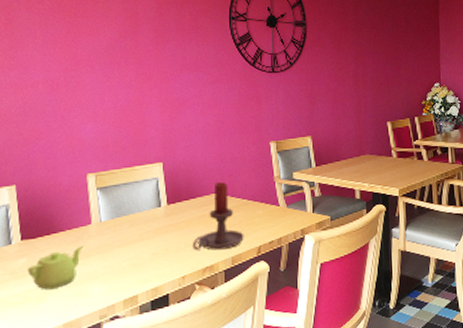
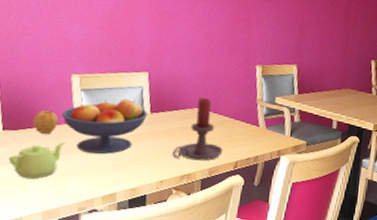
apple: none [50,214,76,239] -> present [32,110,59,134]
fruit bowl: none [78,192,165,255] -> present [61,98,148,154]

